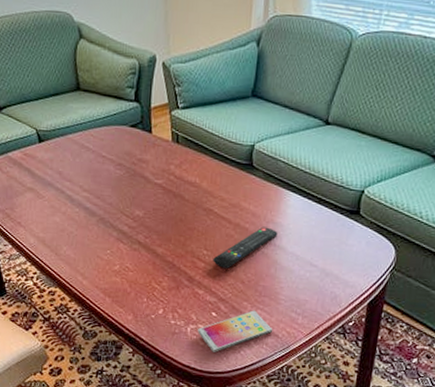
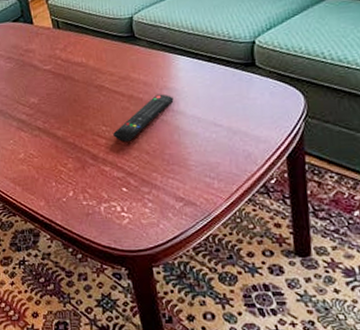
smartphone: present [198,310,273,352] -> none [111,180,190,229]

